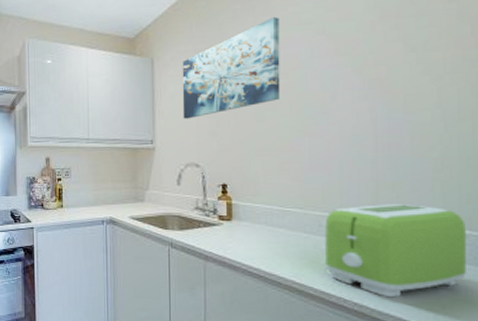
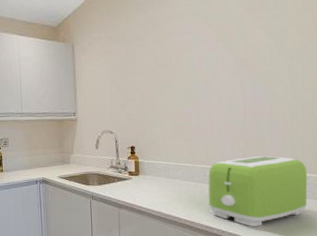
wall art: present [182,16,281,119] -> none [97,8,175,95]

